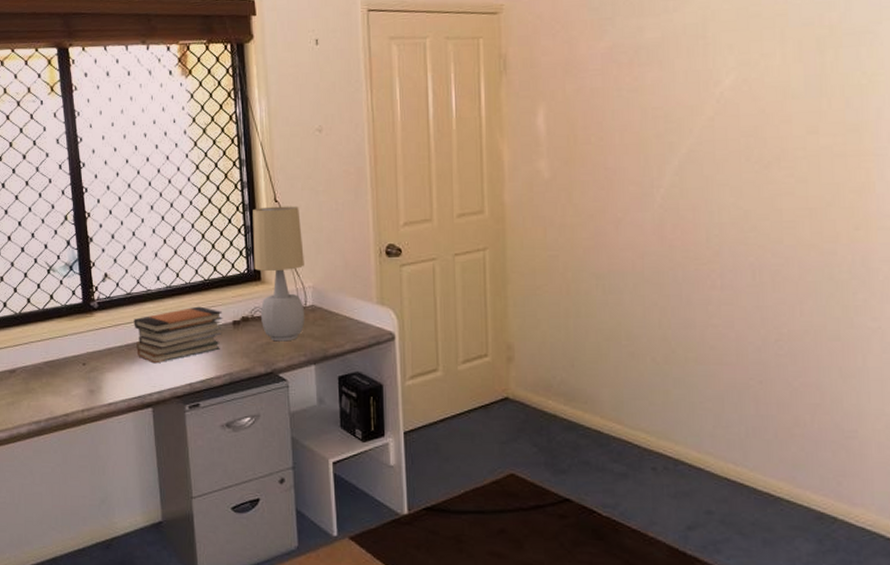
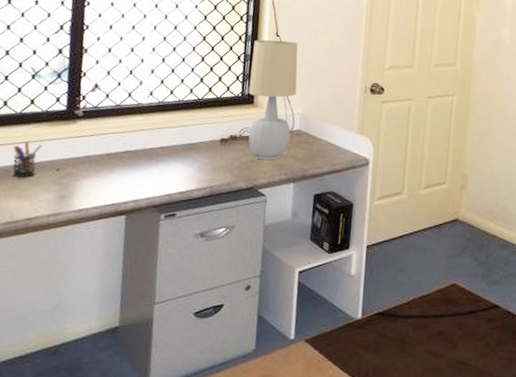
pen holder: none [41,336,67,373] -> present [12,141,42,177]
book stack: present [134,306,223,364] -> none [117,122,212,174]

